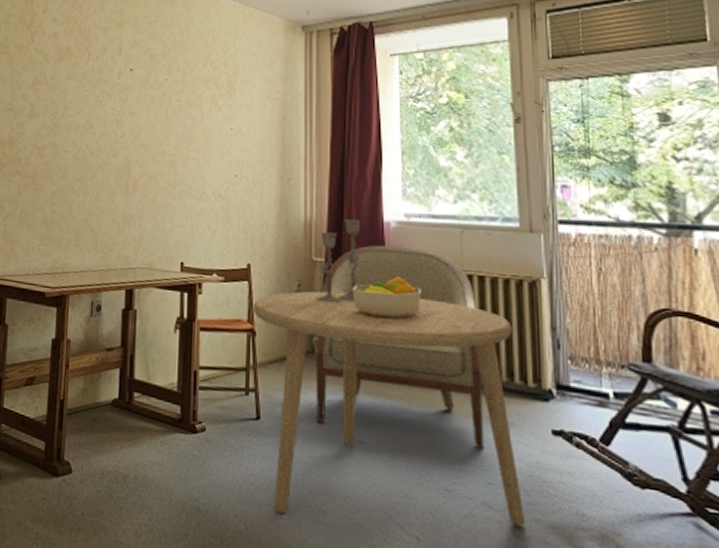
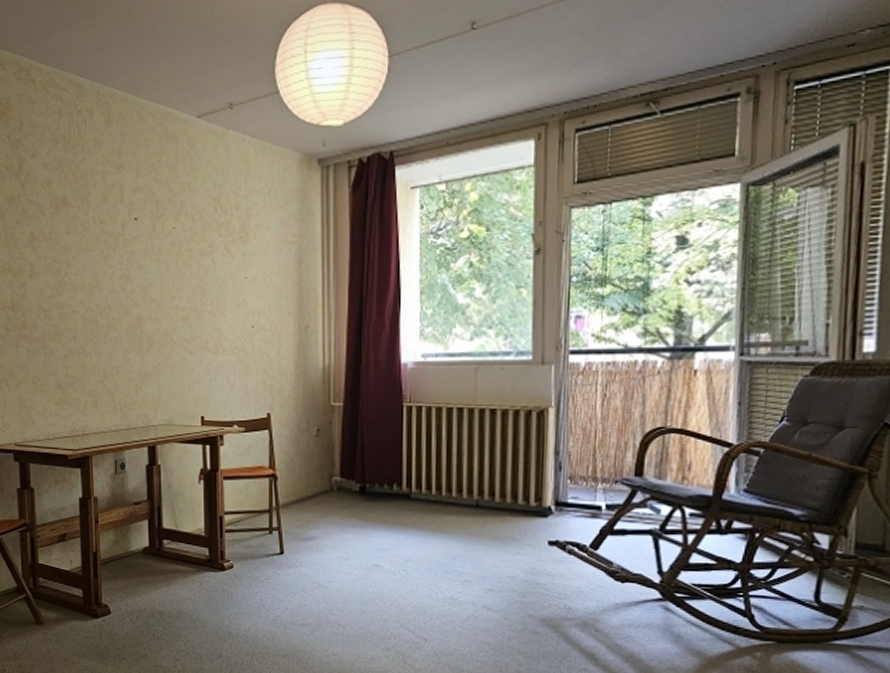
dining table: present [253,291,525,528] -> none [274,433,519,630]
chair: present [314,245,485,449] -> none [333,386,489,562]
candlestick: present [316,219,361,304] -> none [335,363,379,445]
fruit bowl: present [352,275,421,319] -> none [369,414,435,455]

